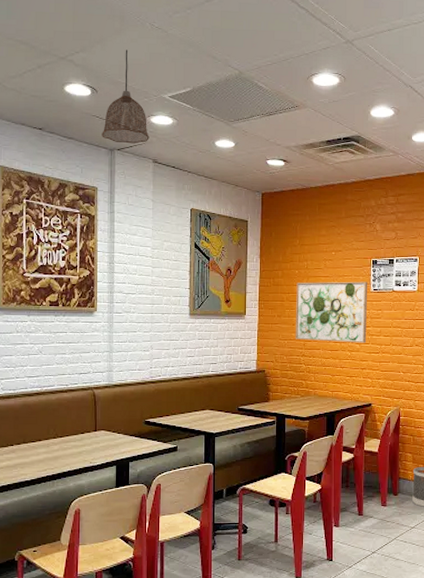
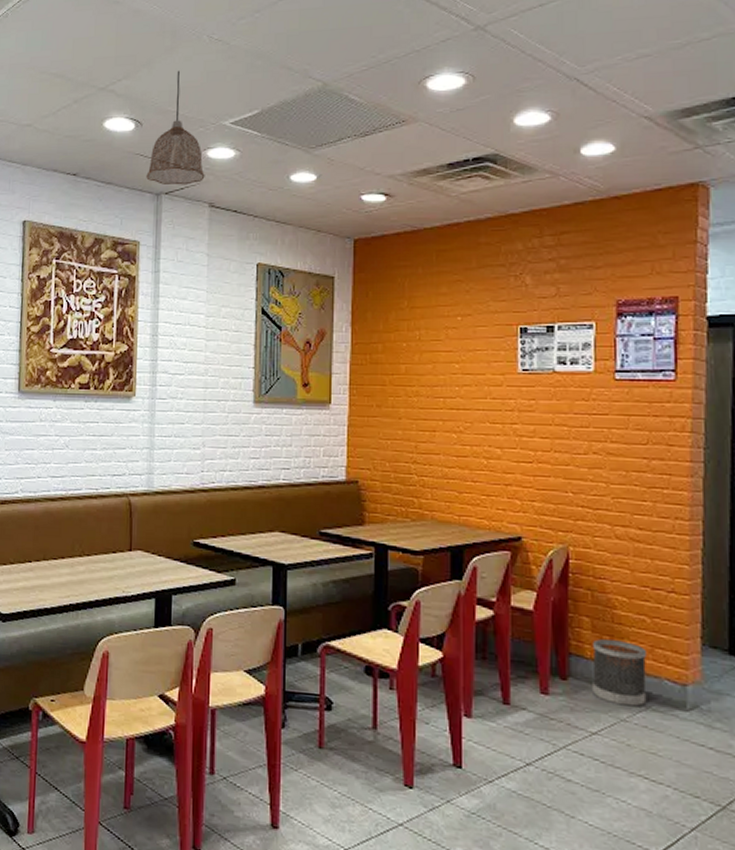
wall art: present [295,281,368,343] -> none [402,358,514,448]

